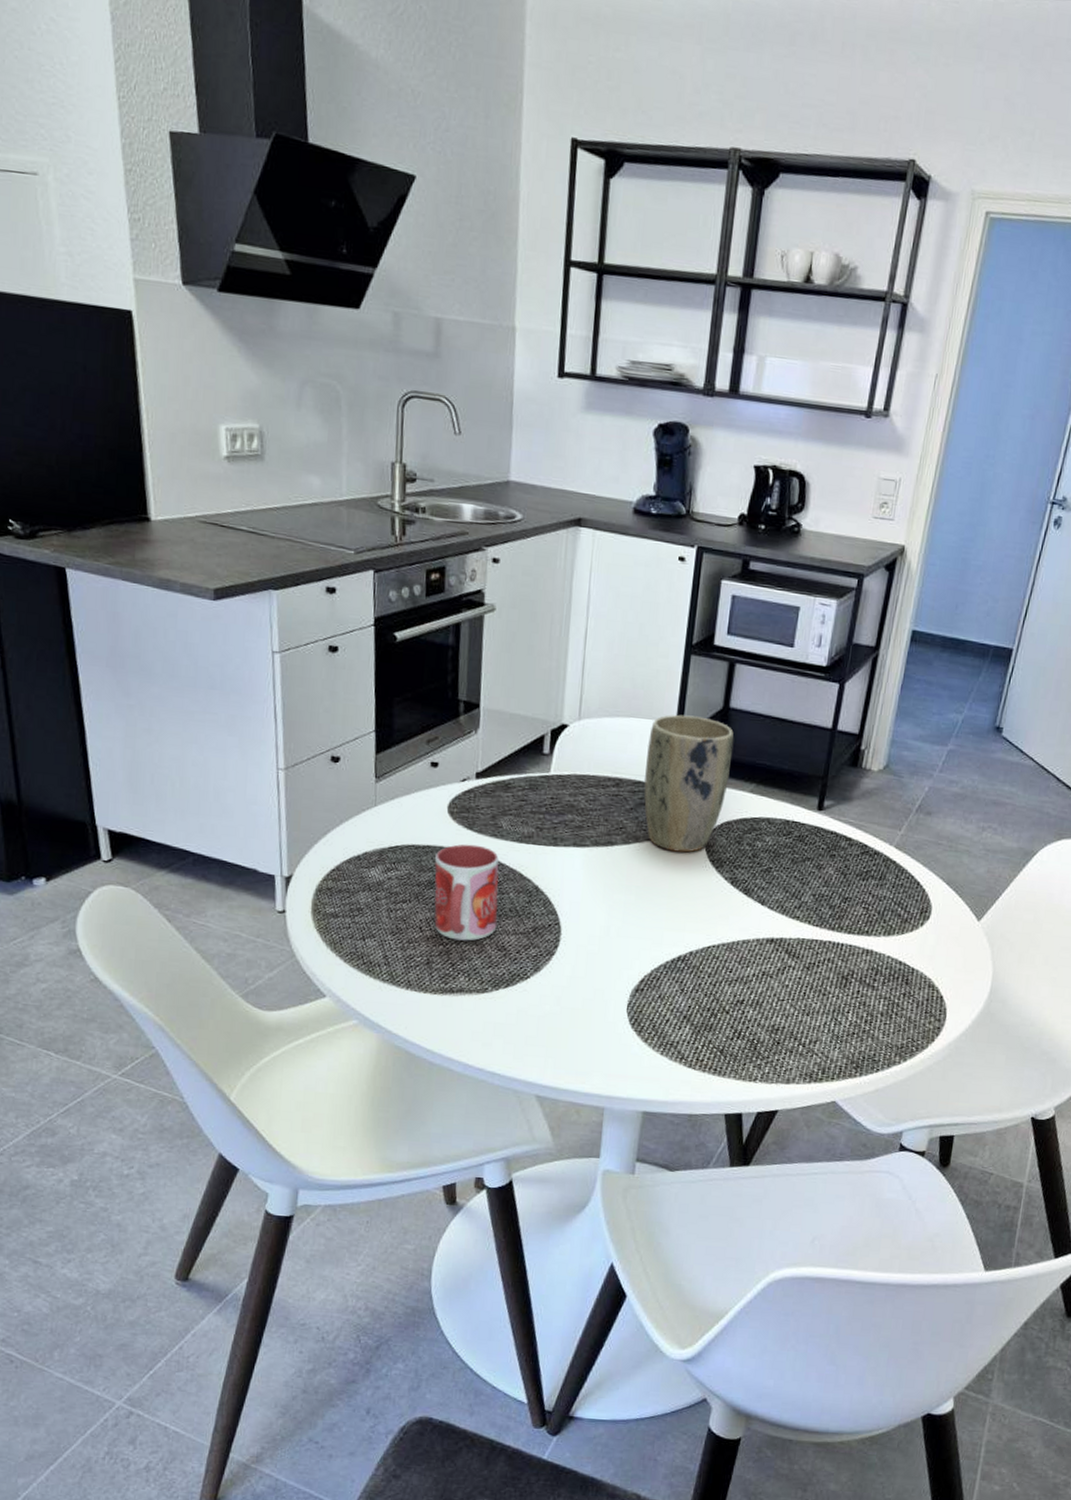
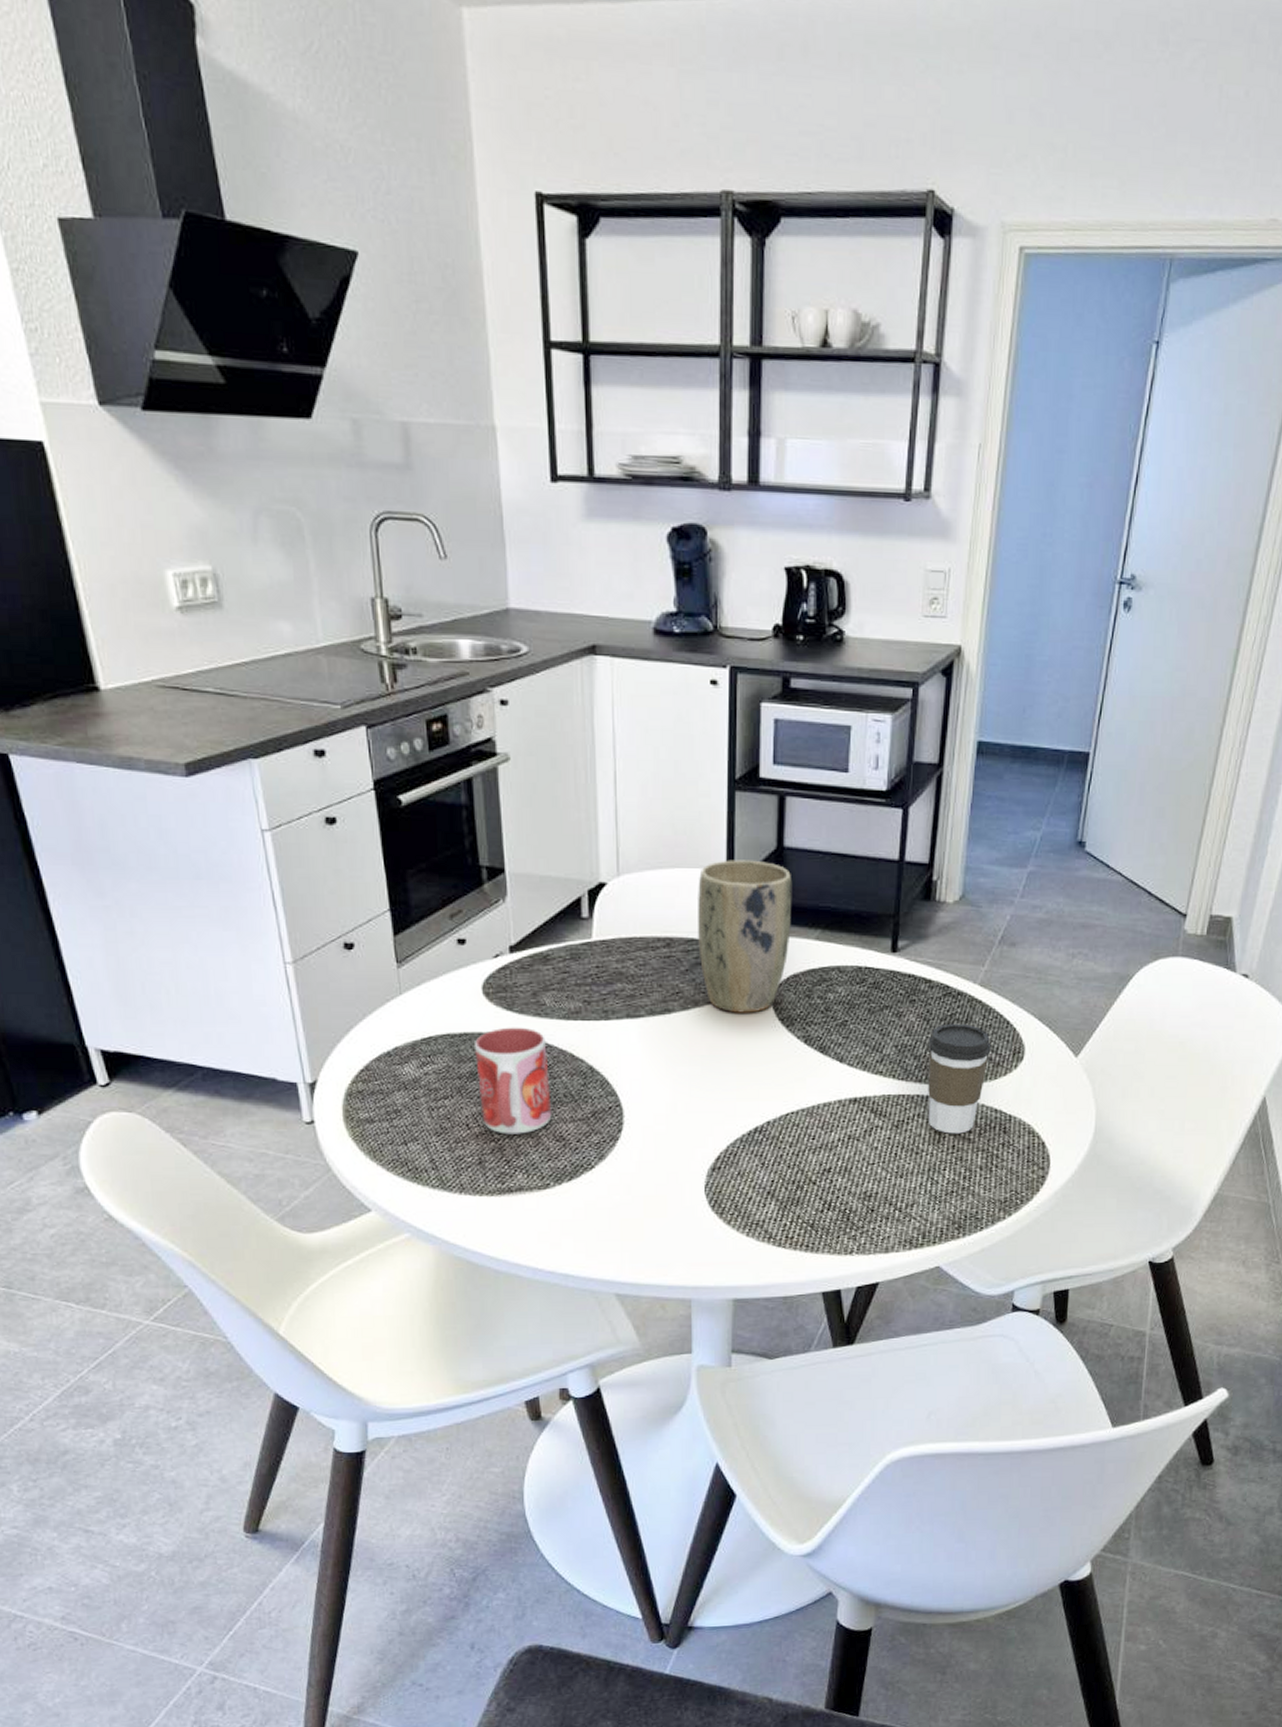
coffee cup: none [837,879,901,981] -> present [928,1023,991,1134]

